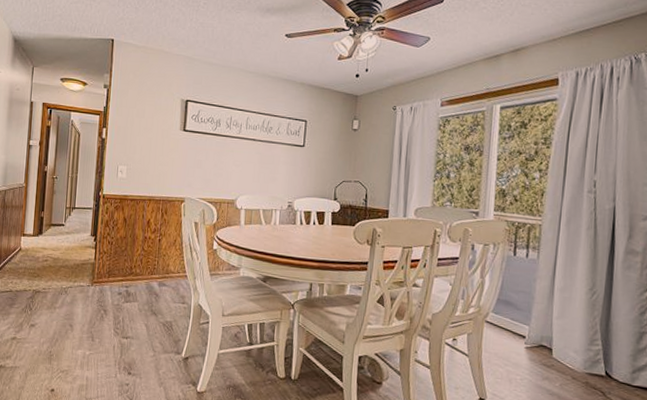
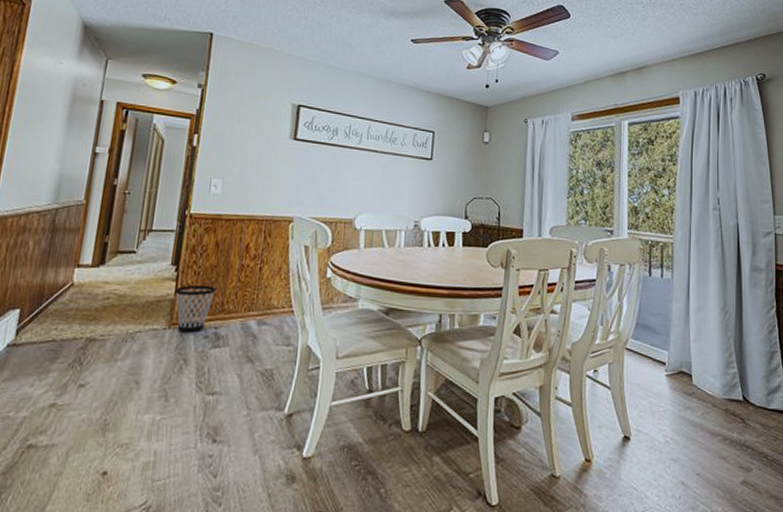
wastebasket: none [95,252,126,290] -> present [175,284,217,332]

